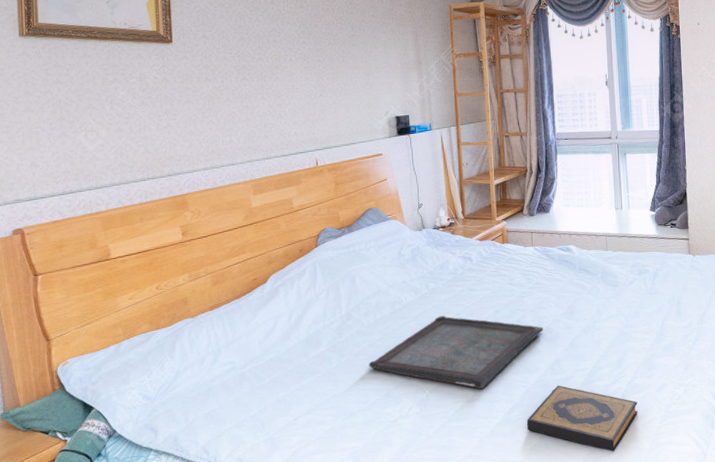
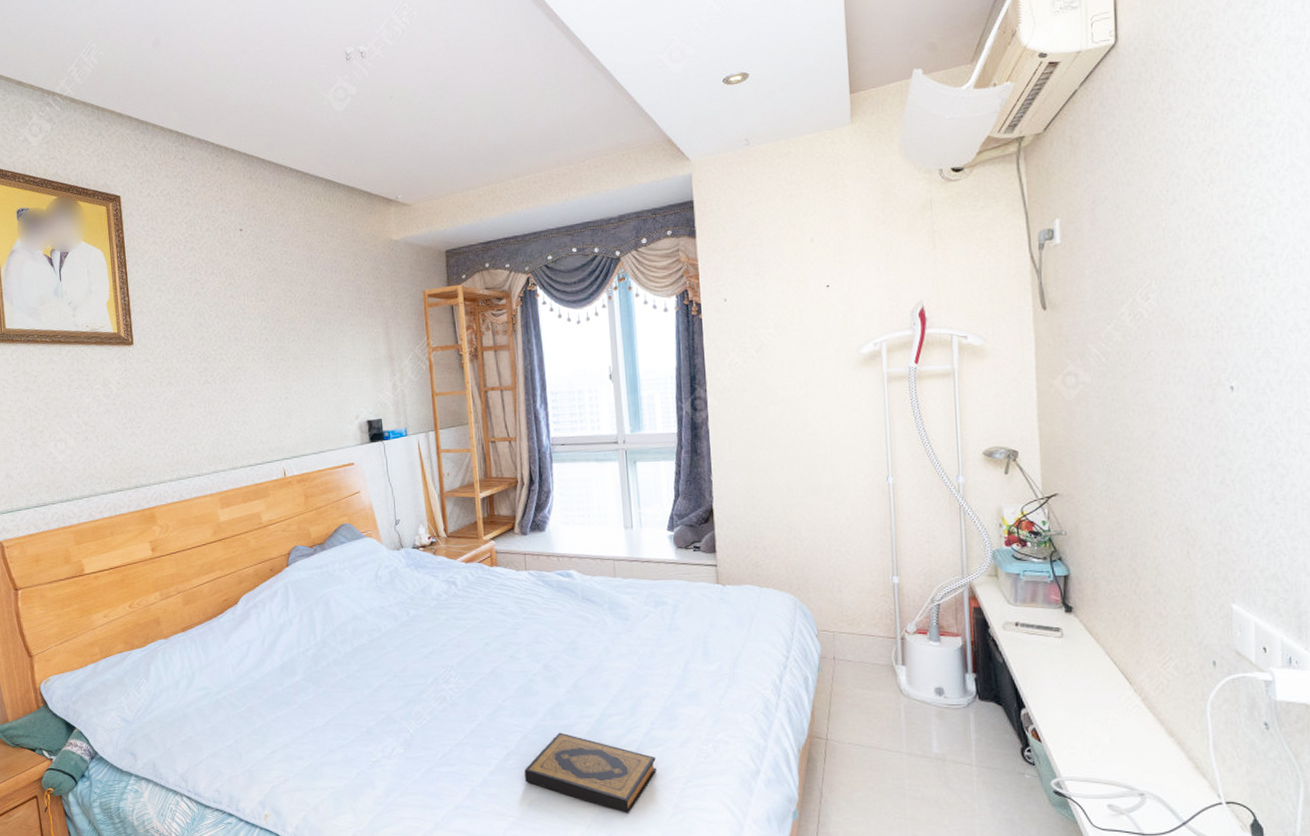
serving tray: present [369,316,543,389] -> none [347,647,541,731]

